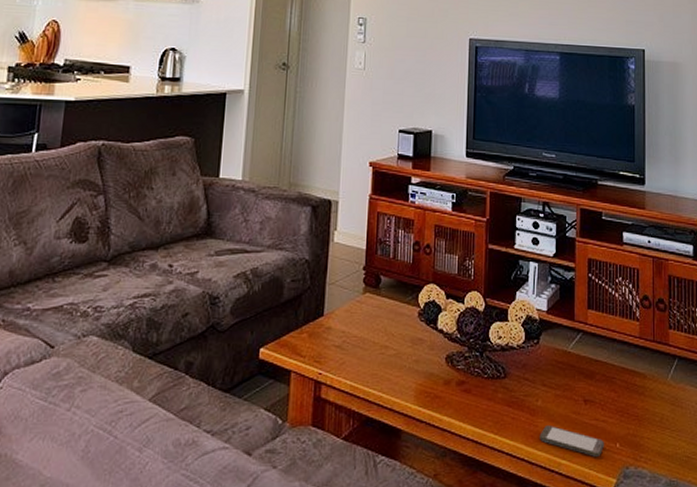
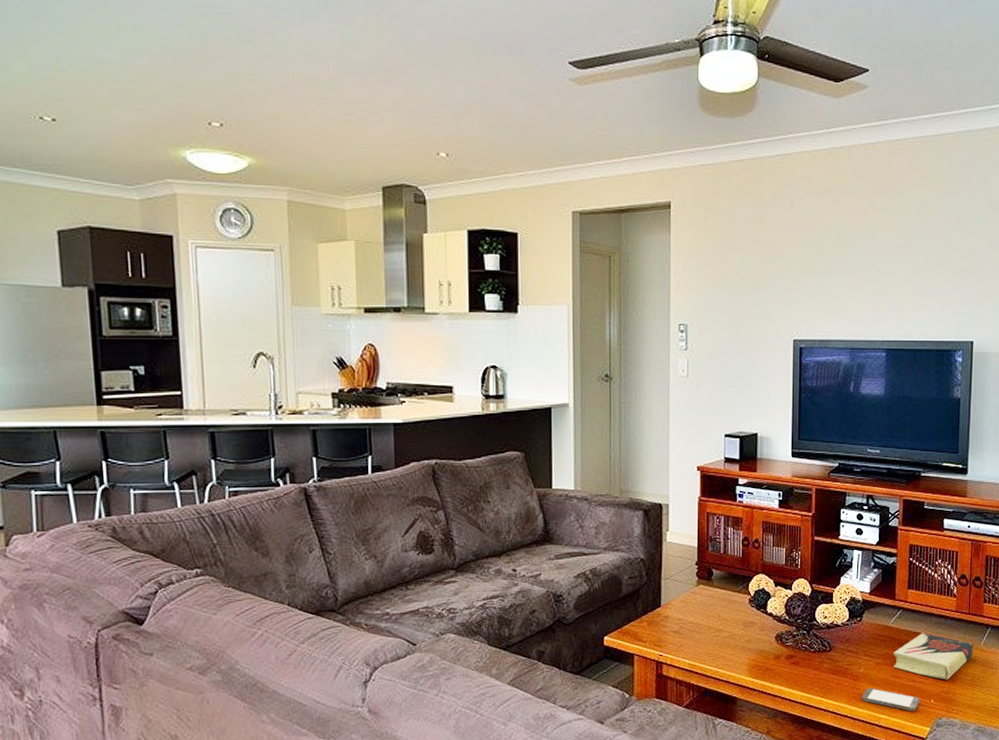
book: none [573,362,661,420] -> present [893,633,974,680]

